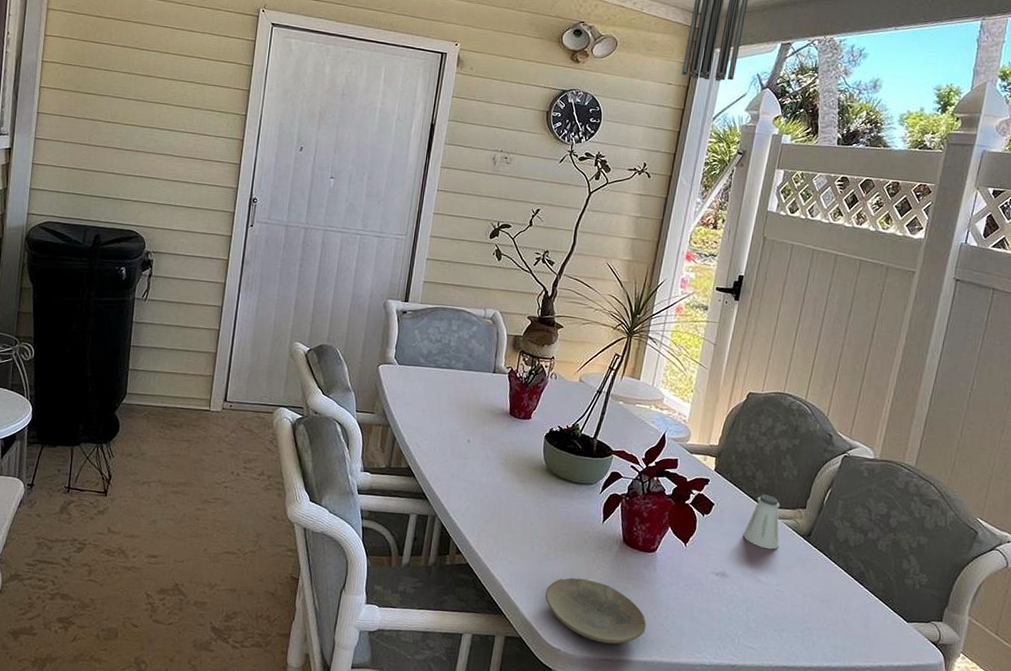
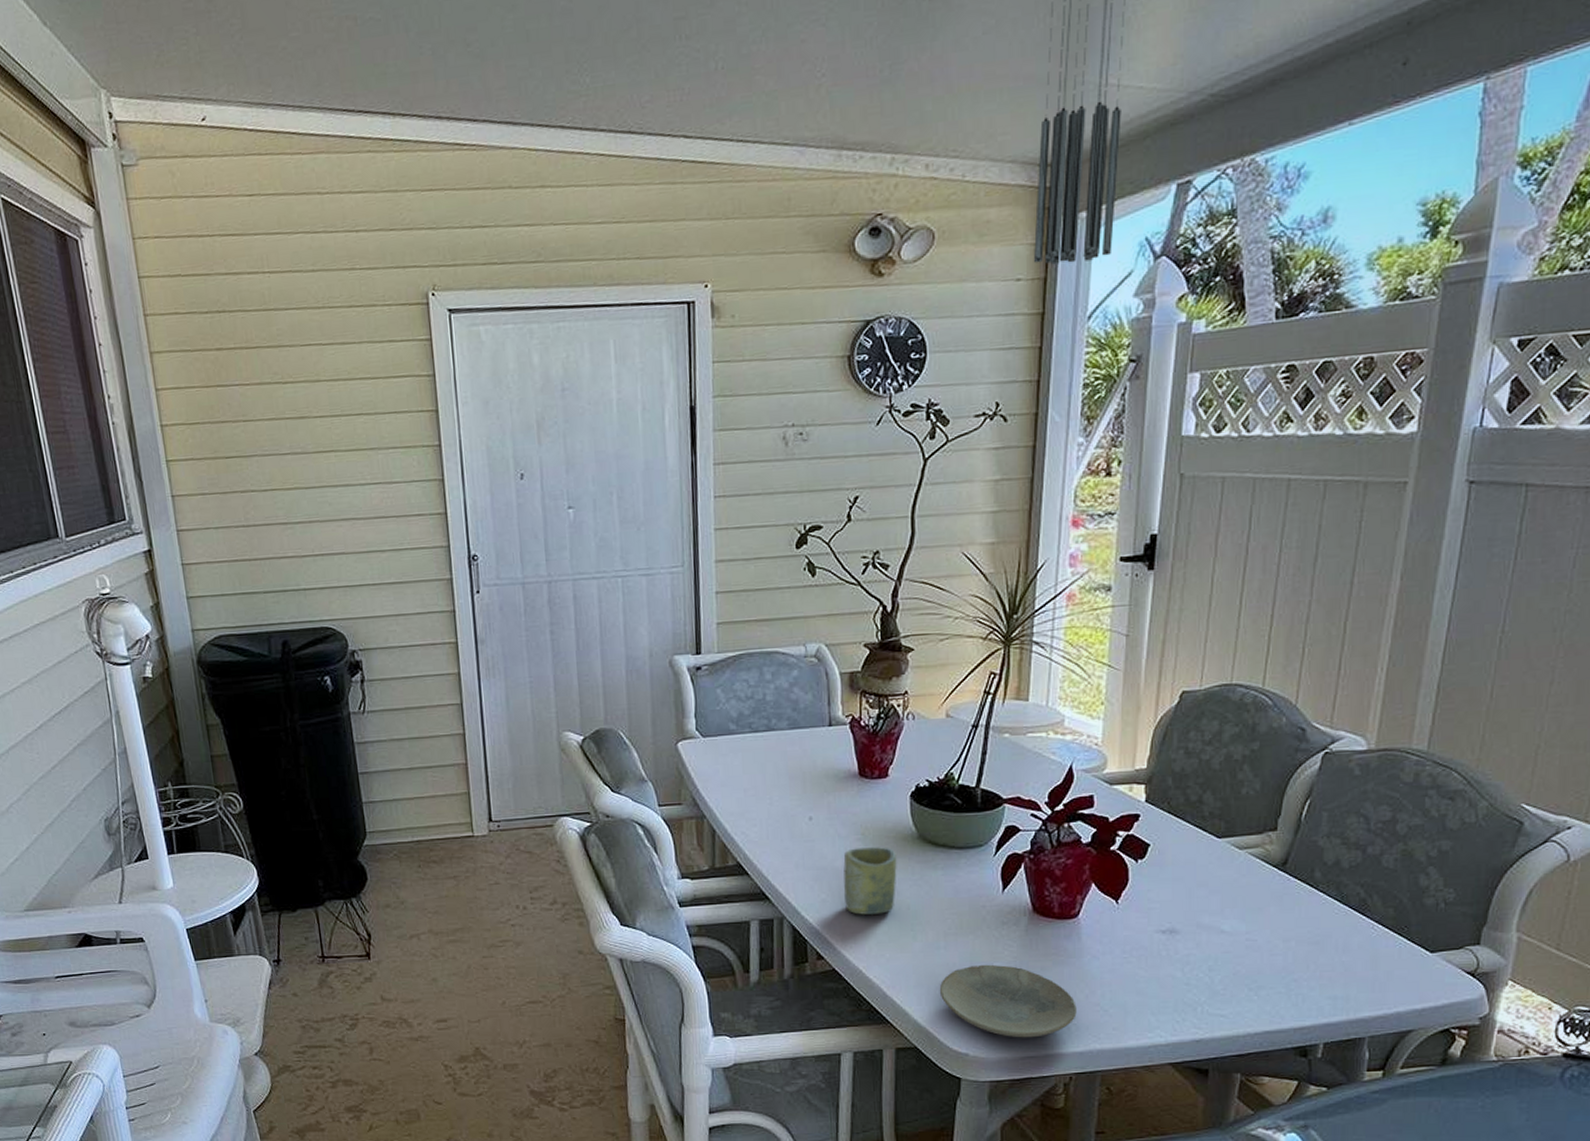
cup: none [484,469,528,525] -> present [843,847,897,915]
saltshaker: present [743,494,781,550] -> none [1193,821,1244,890]

